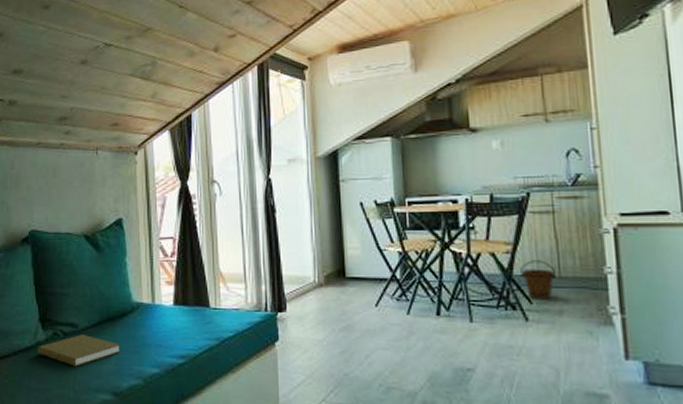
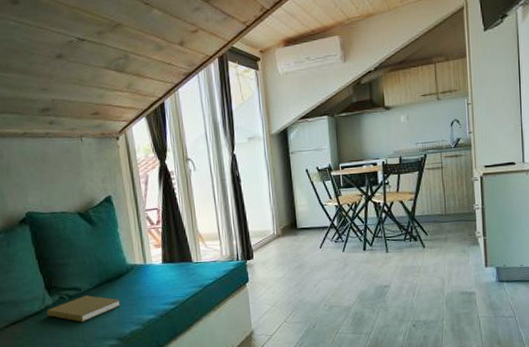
bucket: present [520,260,556,300] -> none [420,203,443,232]

